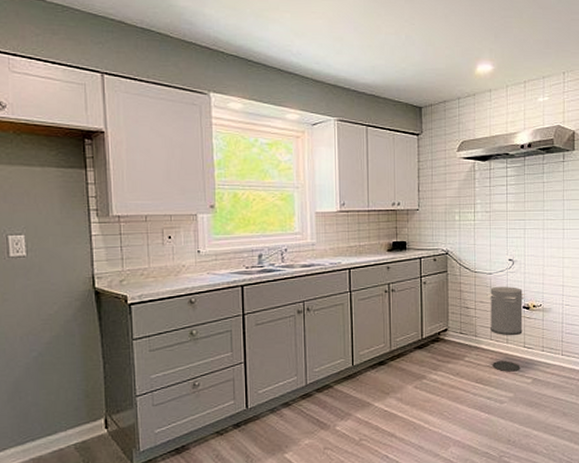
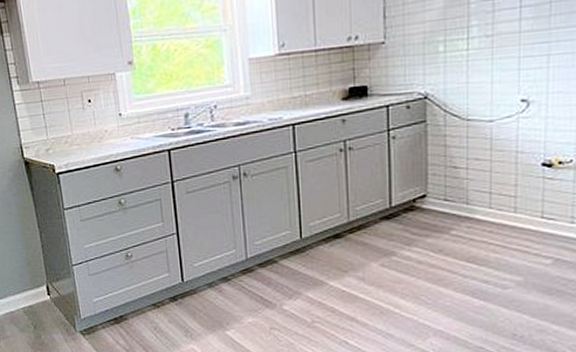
trash can: present [488,287,525,372] -> none [487,137,546,250]

